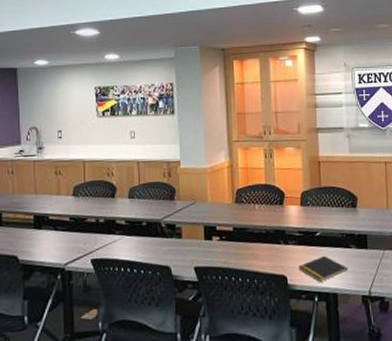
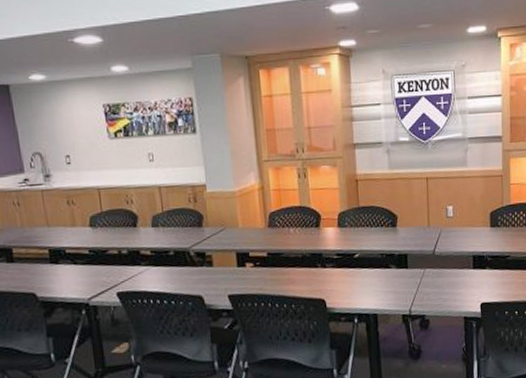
notepad: present [298,255,349,282] -> none [337,277,389,304]

